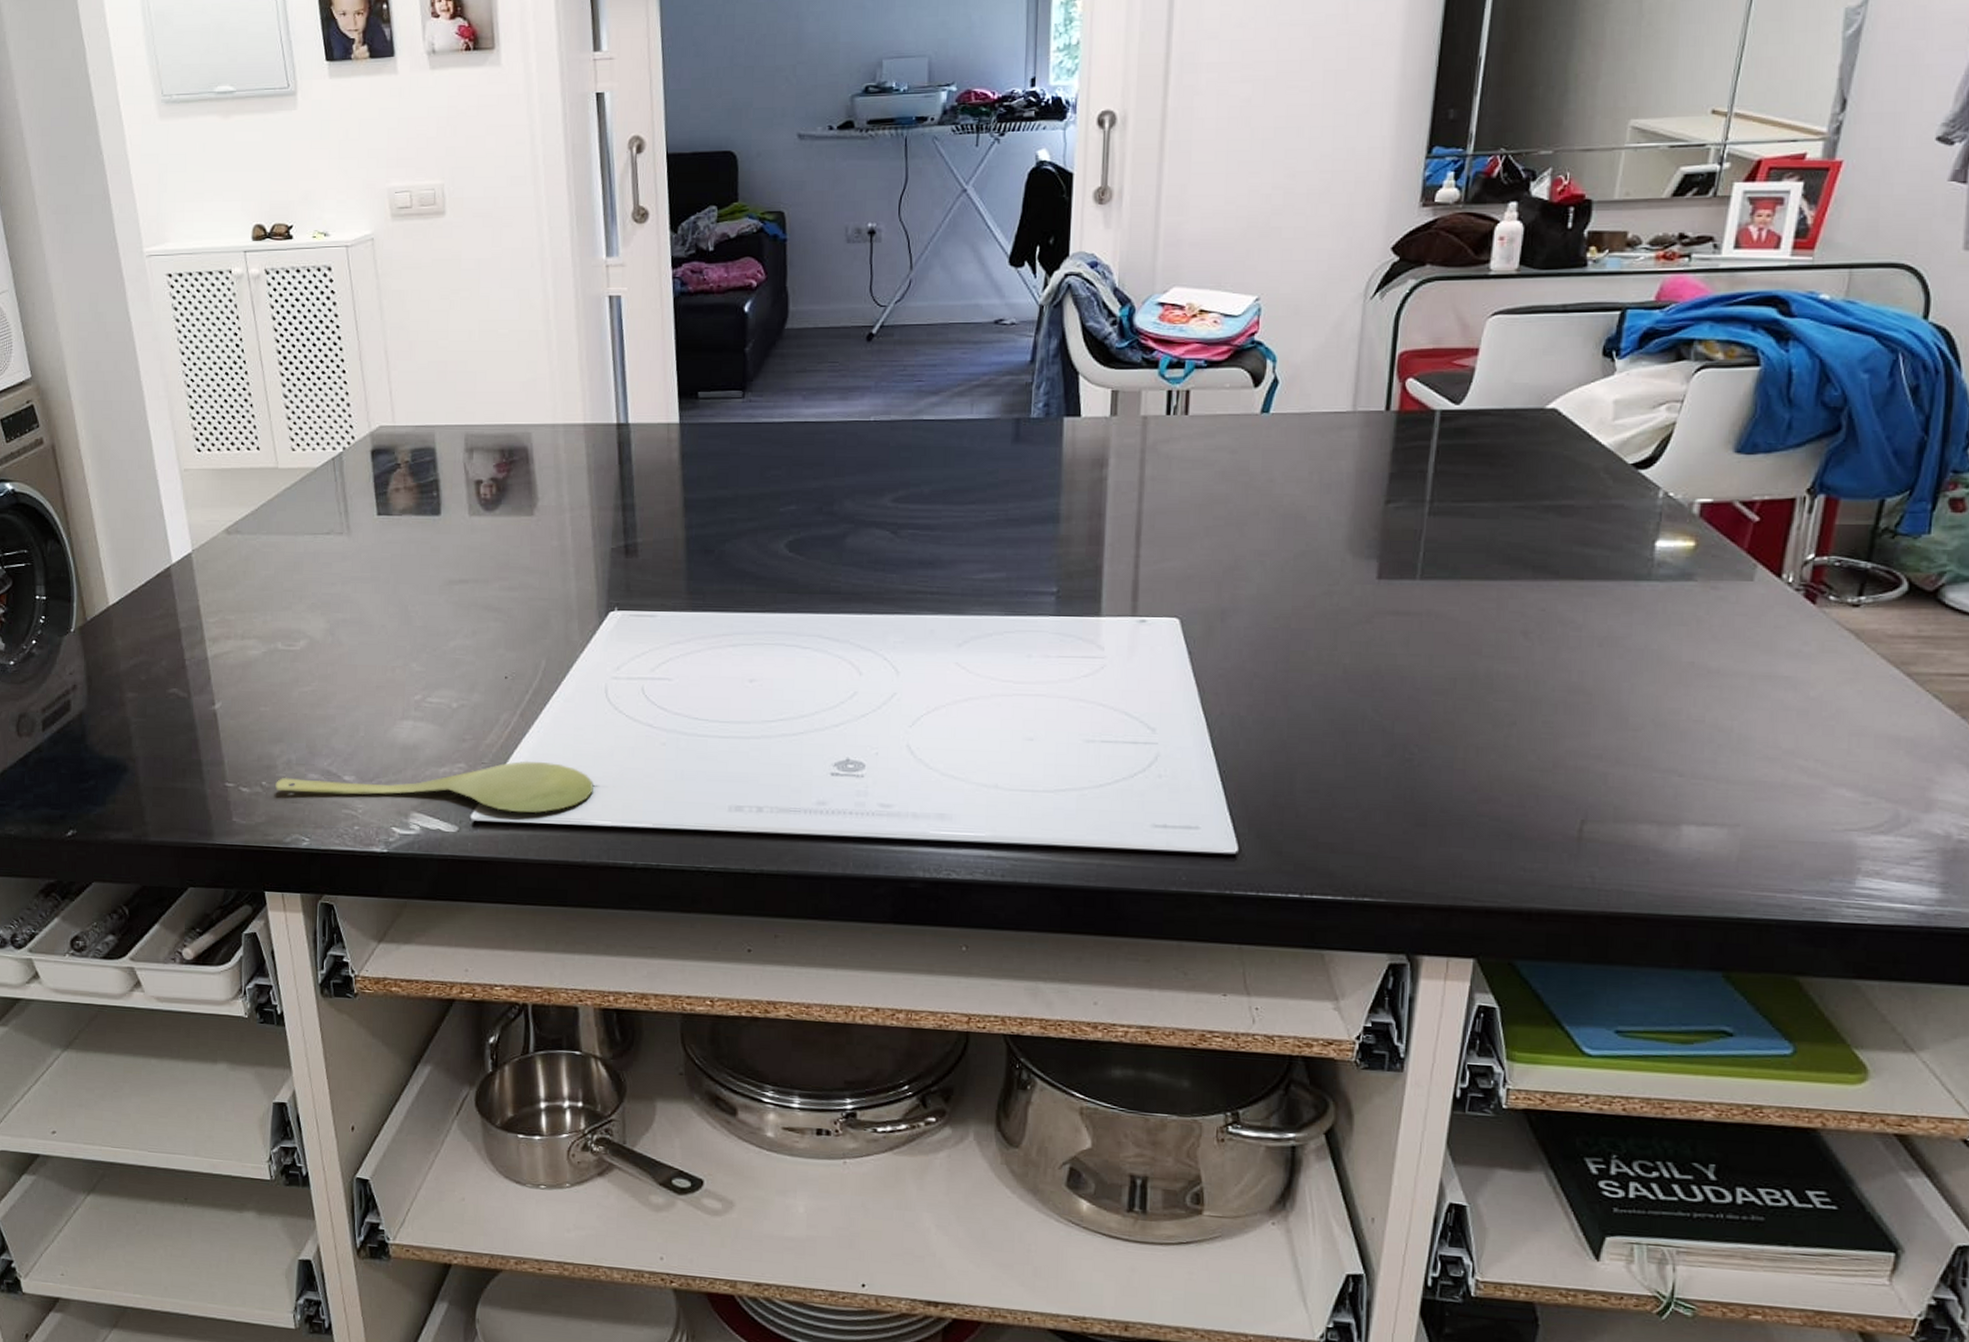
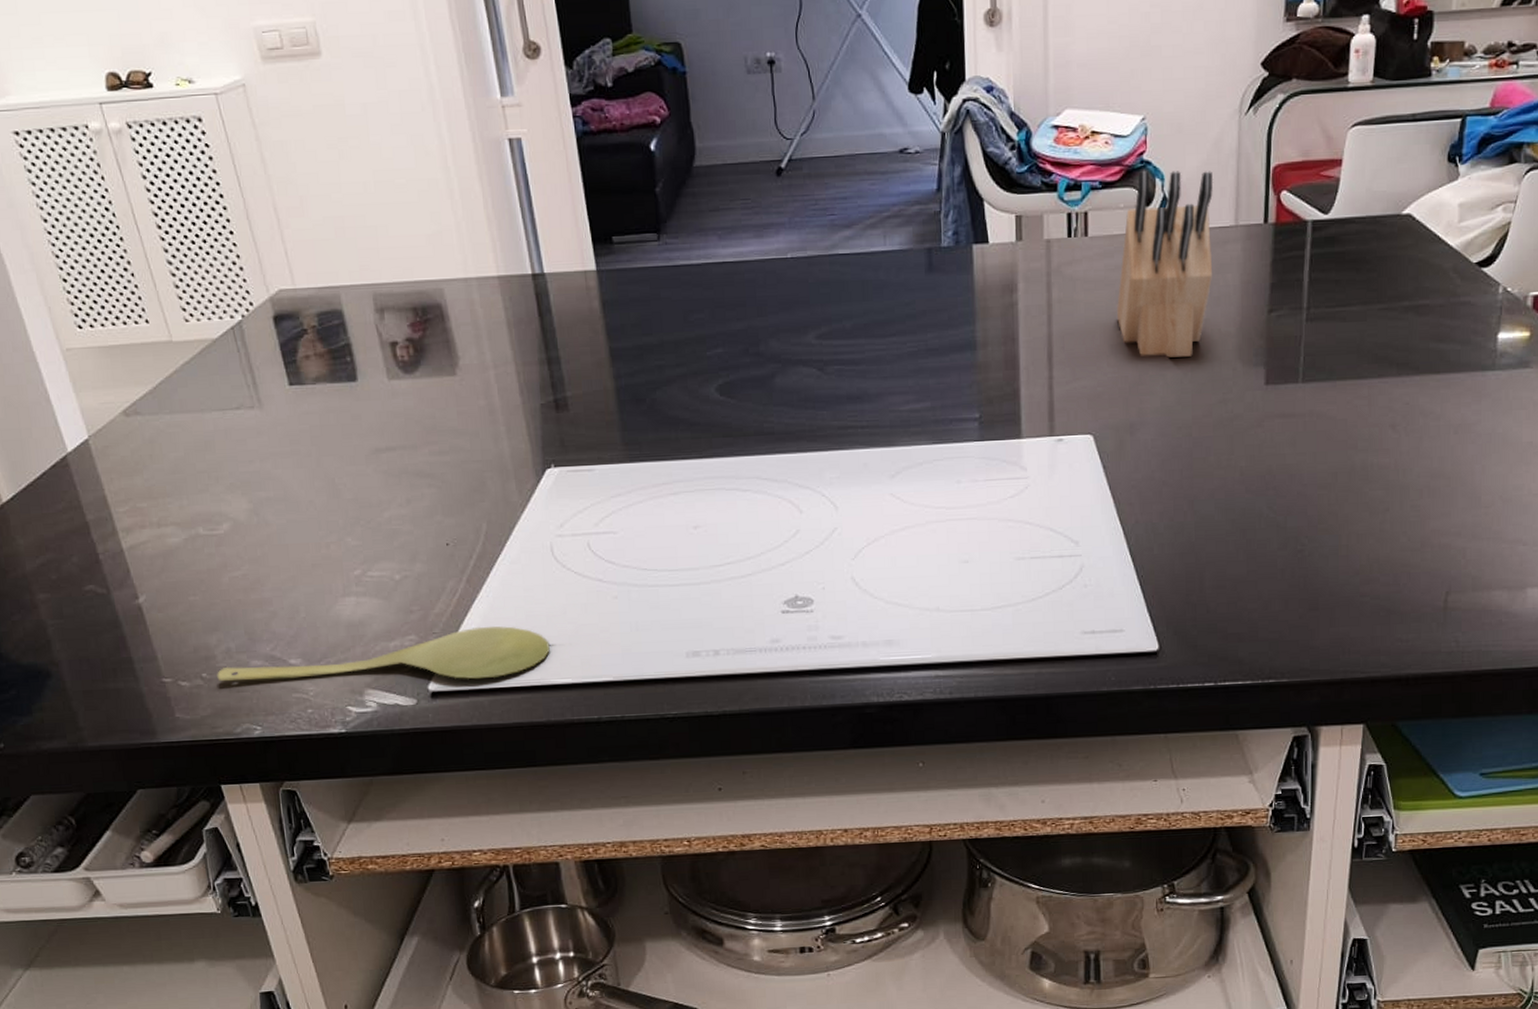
knife block: none [1215,352,1331,544] -> present [1117,171,1214,358]

